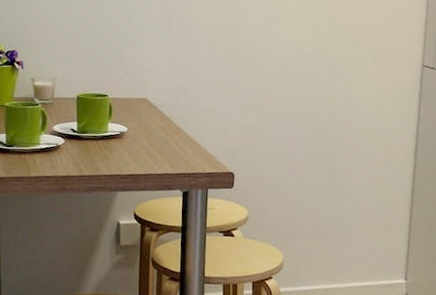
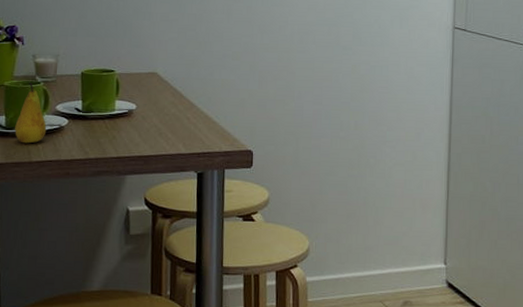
fruit: none [15,104,45,160] -> present [15,82,47,144]

